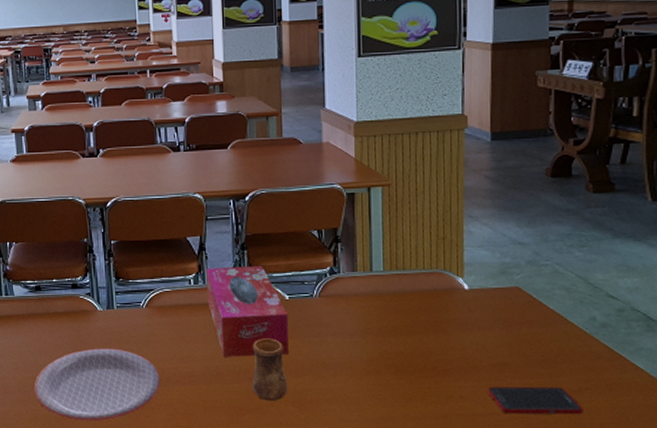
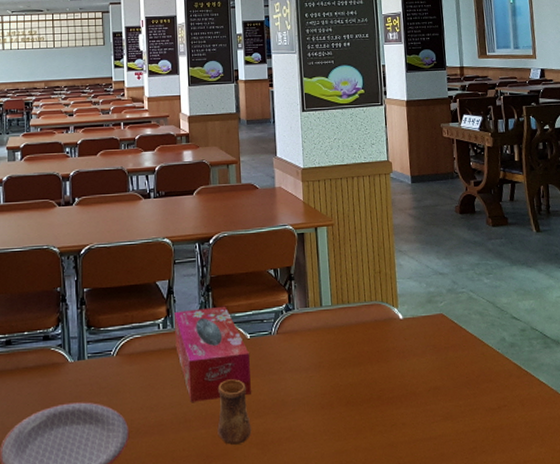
cell phone: present [487,386,583,415] -> none [424,406,504,437]

